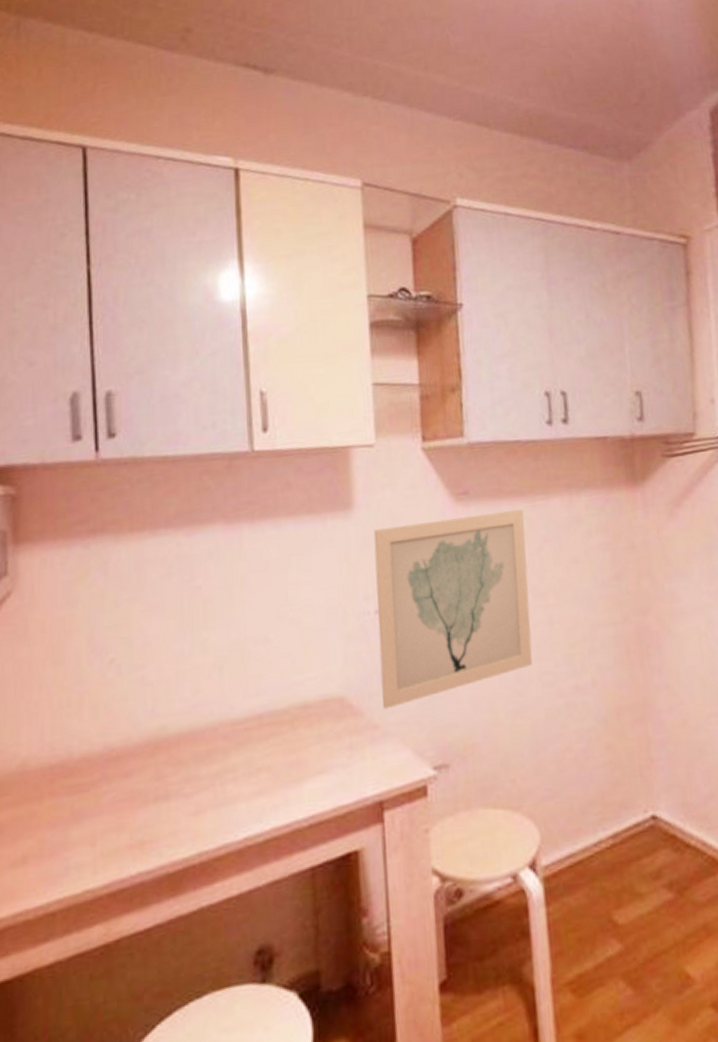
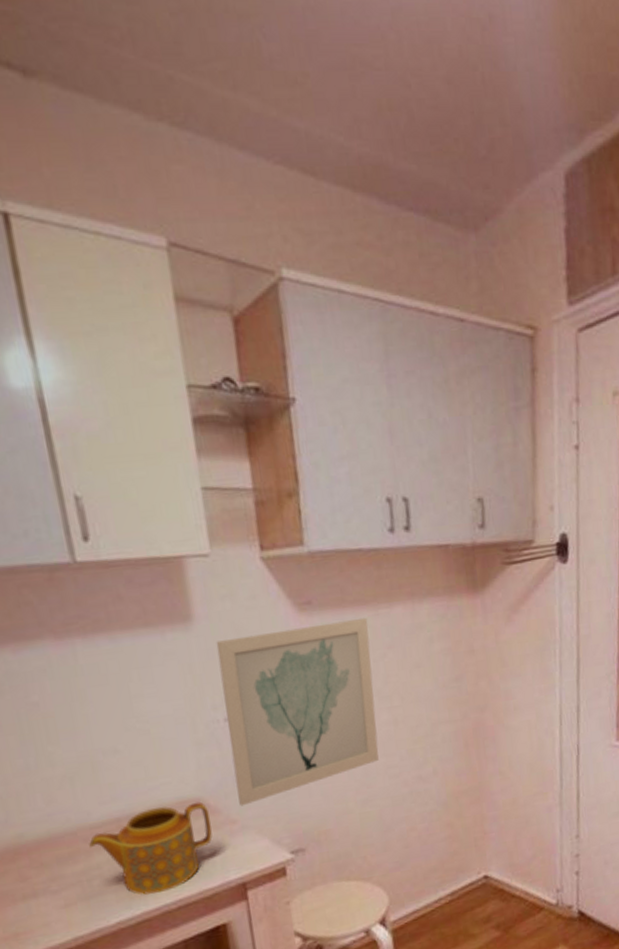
teapot: none [228,701,353,808] -> present [89,801,213,896]

